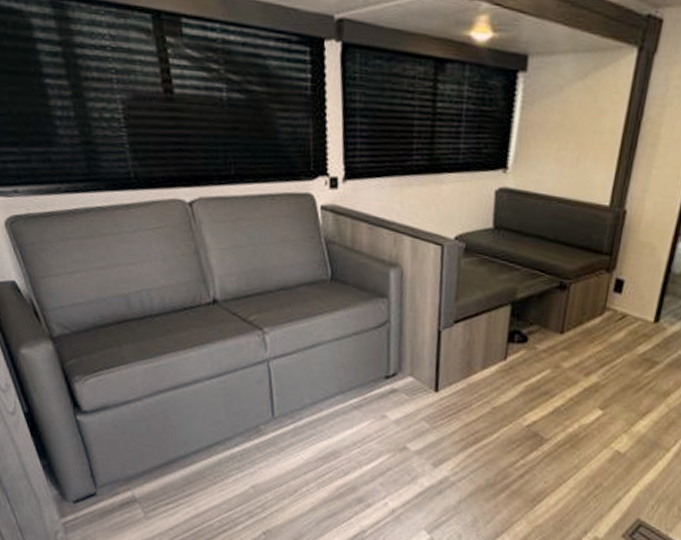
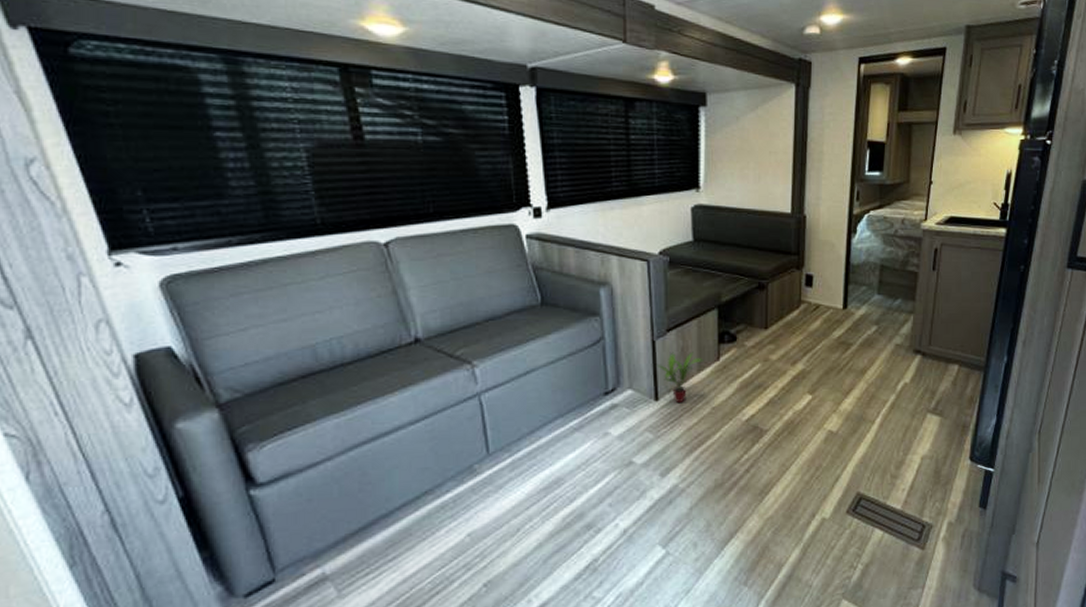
potted plant: none [440,344,489,398] -> present [657,351,703,404]

